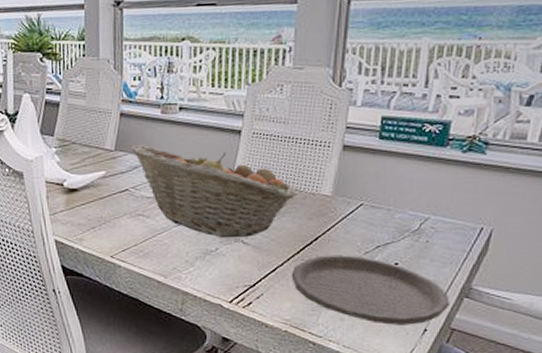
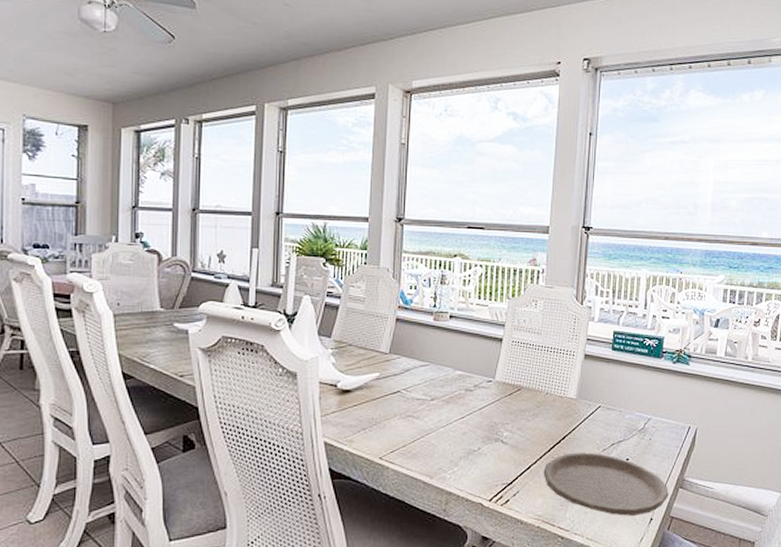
fruit basket: present [131,145,298,237] -> none [405,349,549,437]

